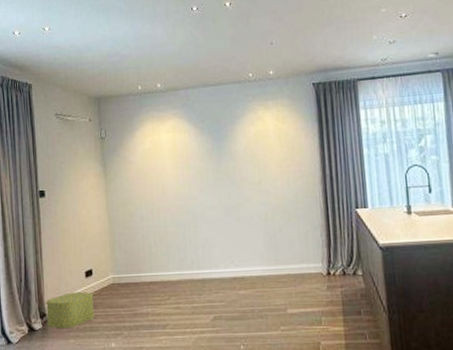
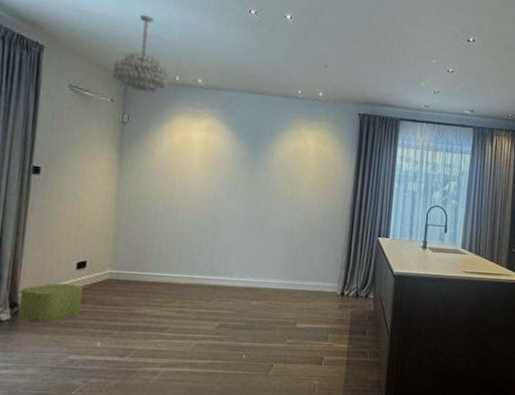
chandelier: none [87,36,132,107] -> present [113,15,168,93]

